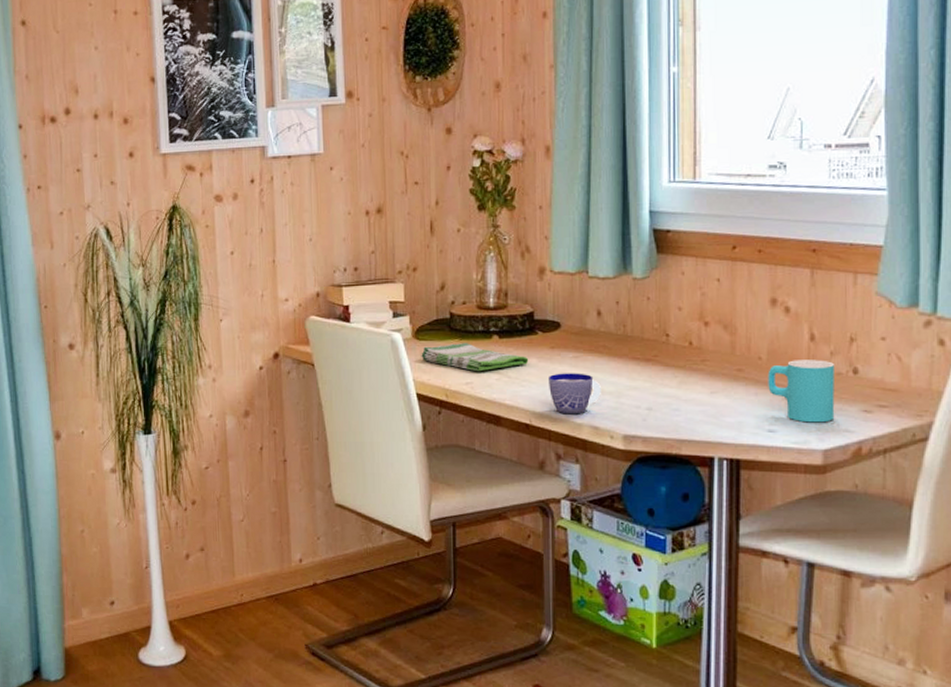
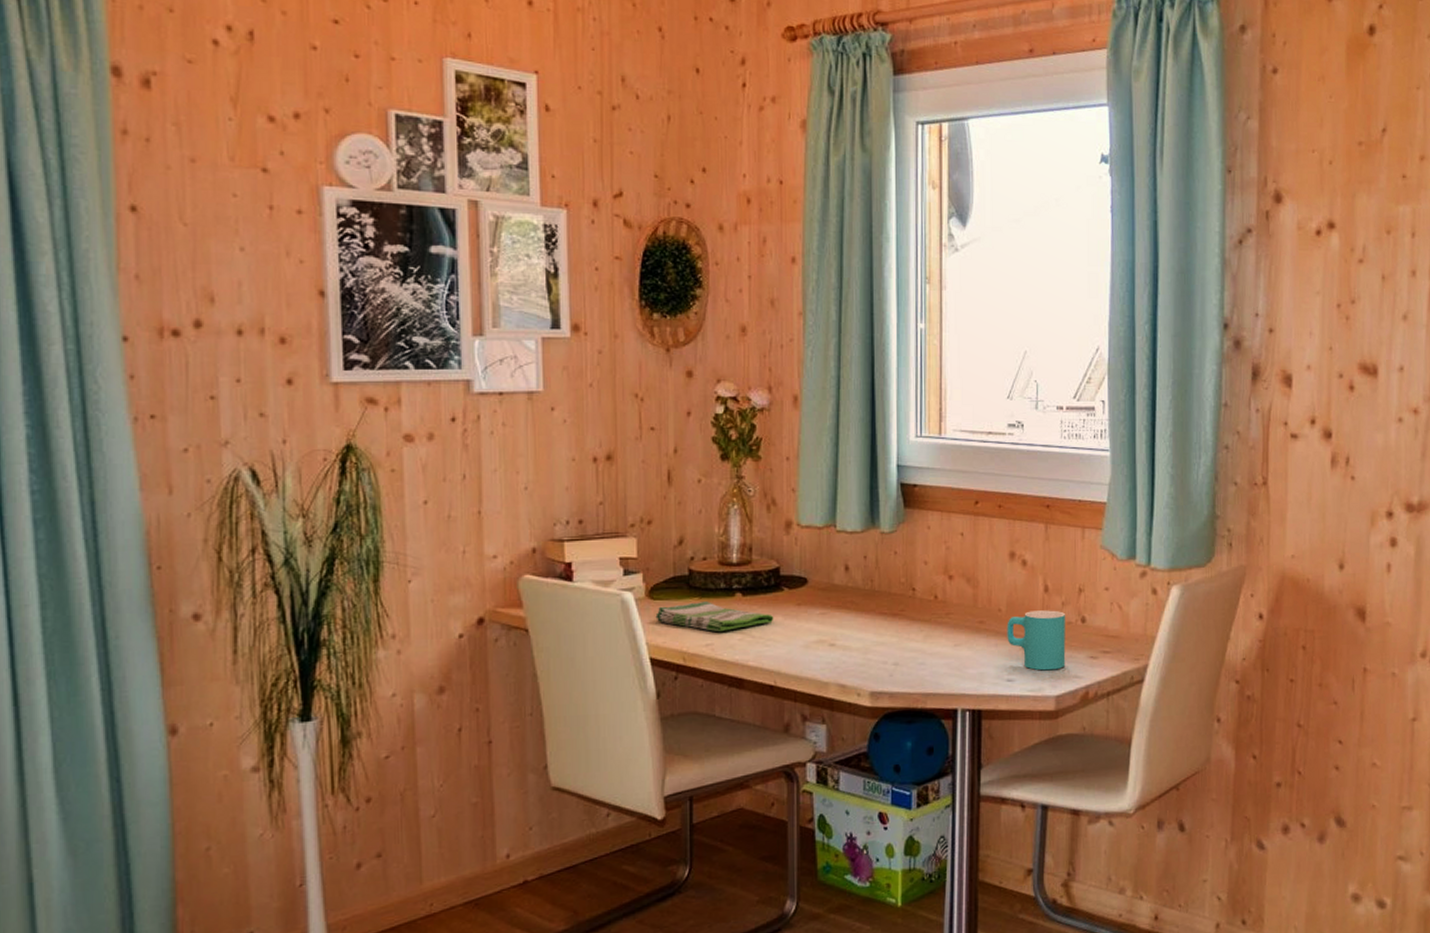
cup: present [547,373,601,414] -> none [793,630,848,674]

